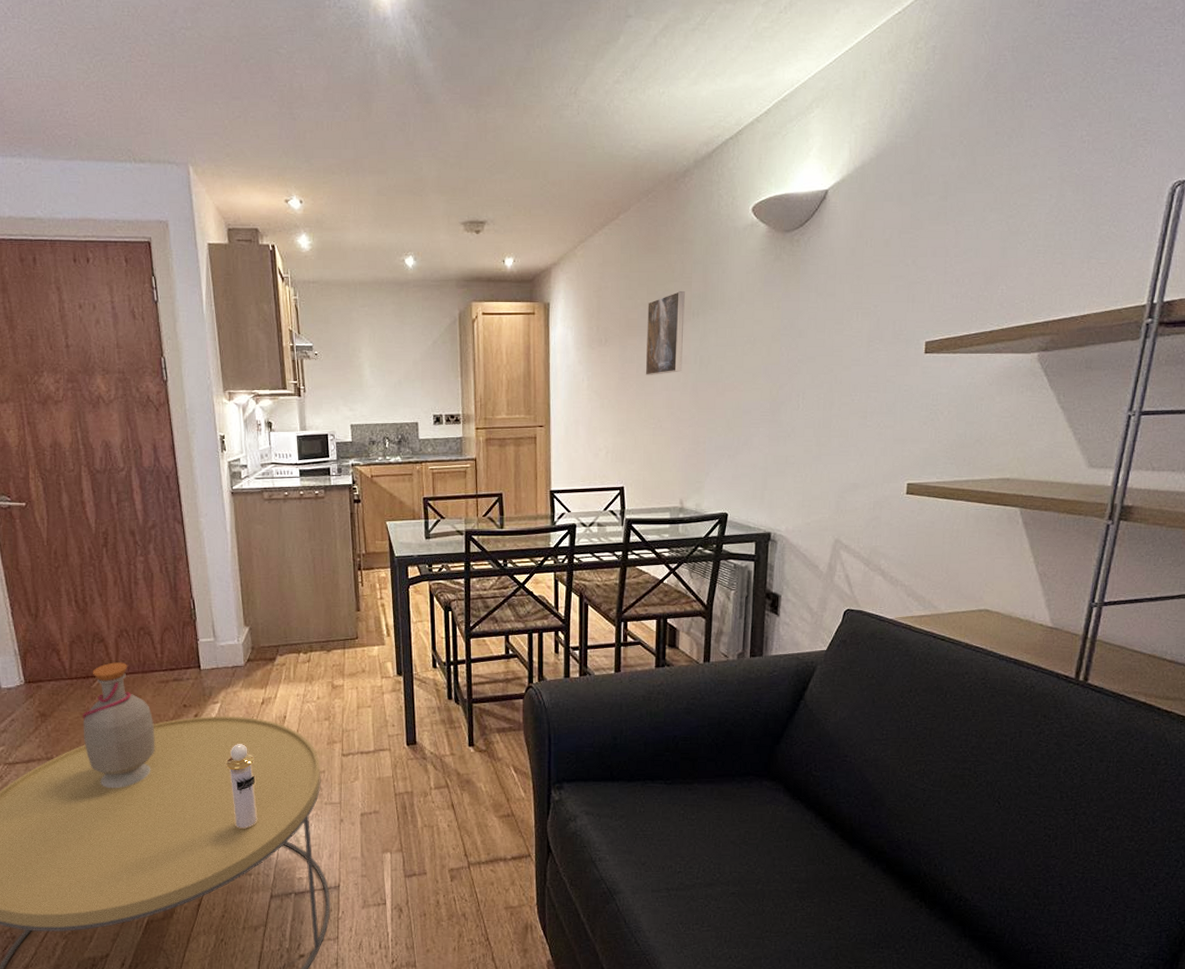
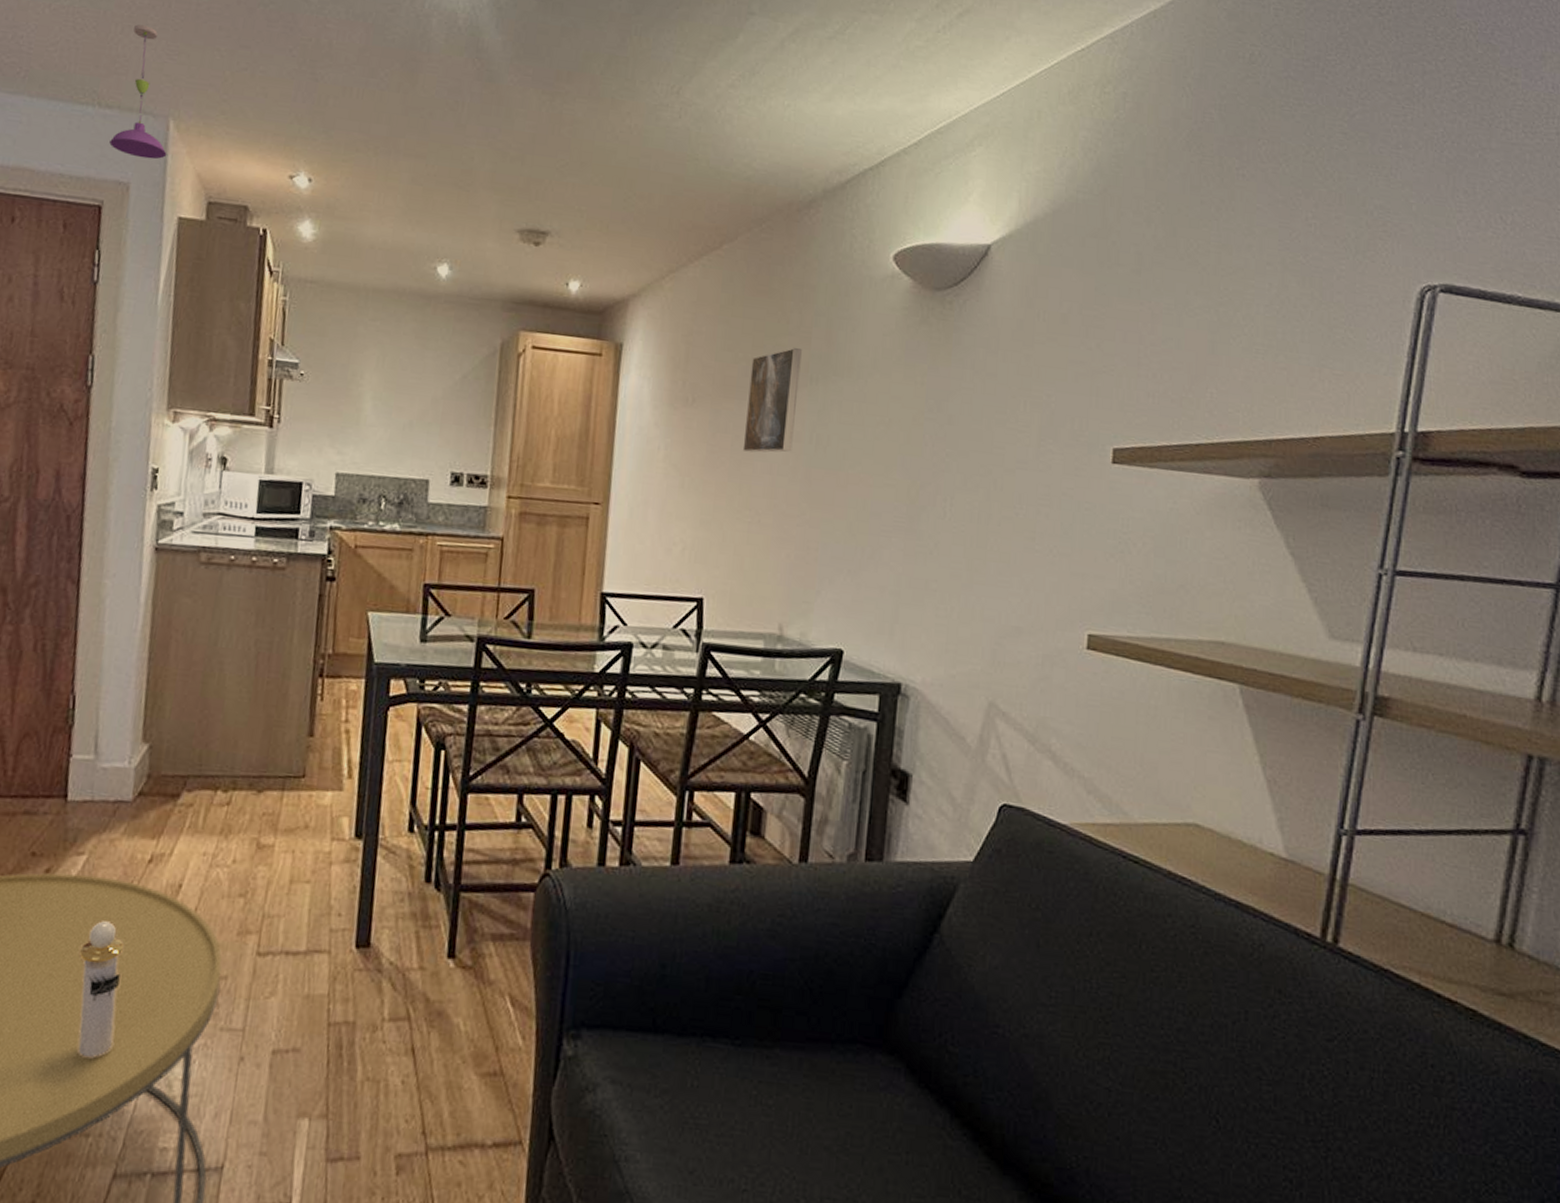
pendant light: none [147,90,192,200] -> present [109,24,167,160]

